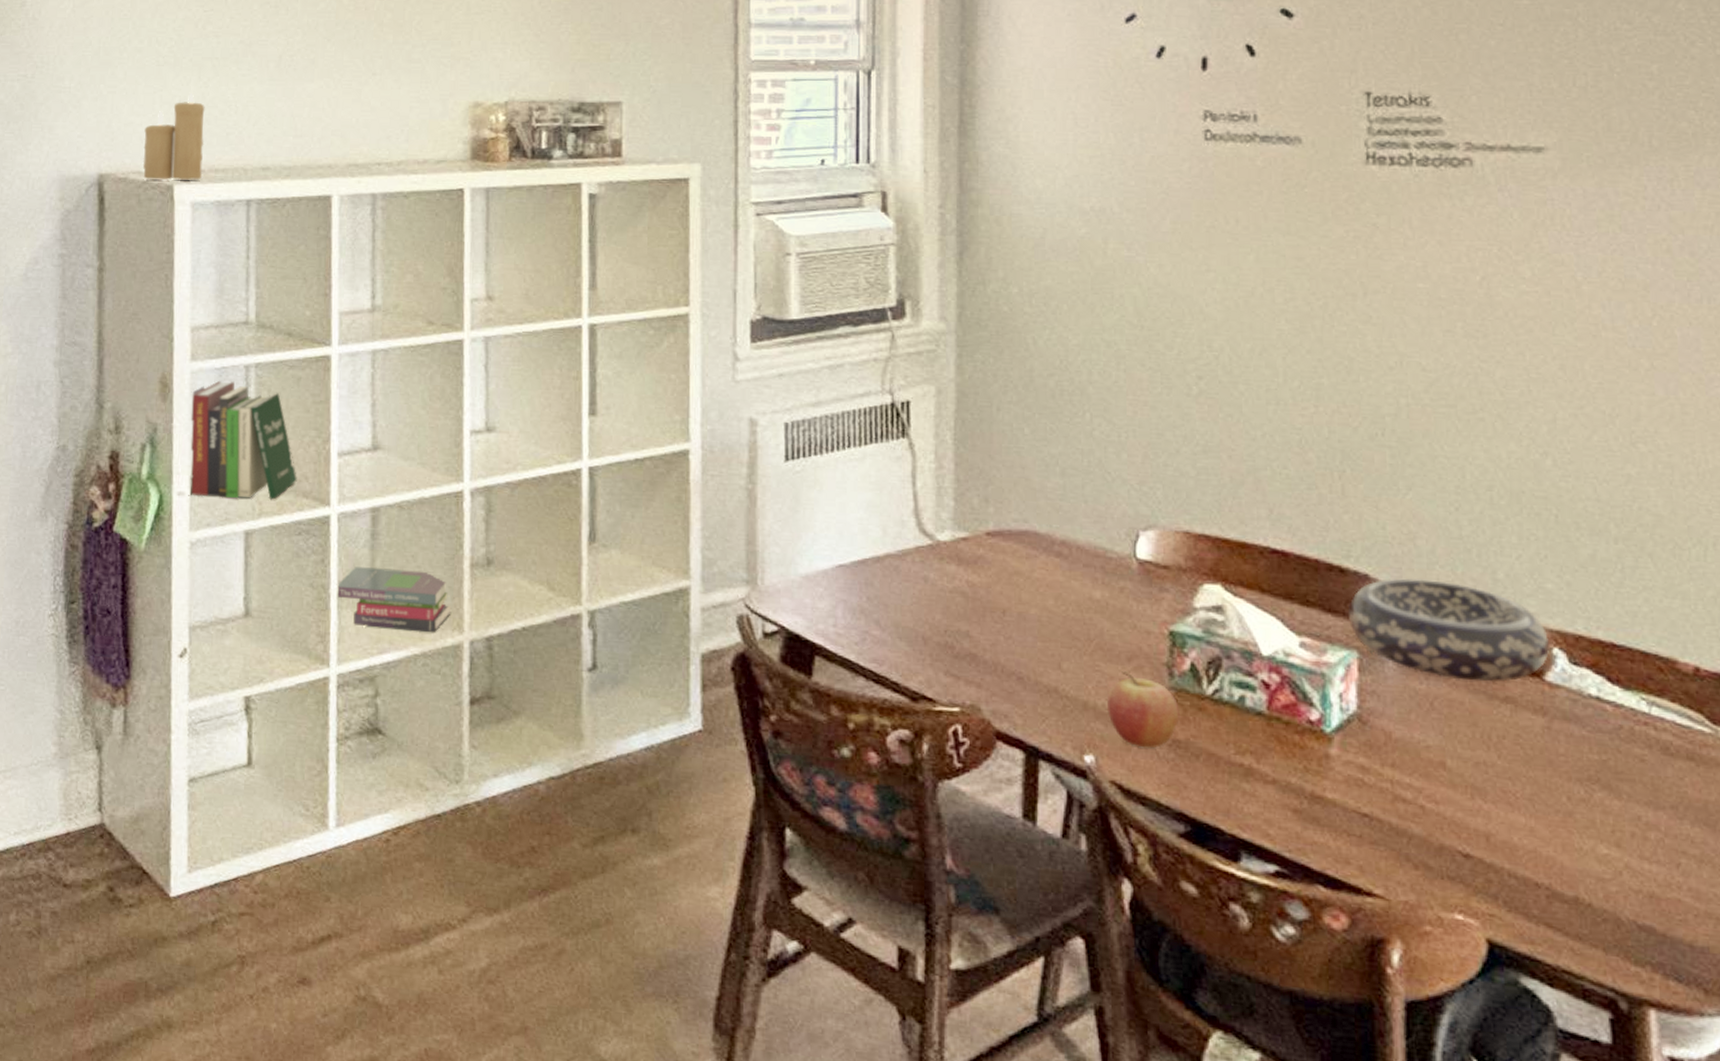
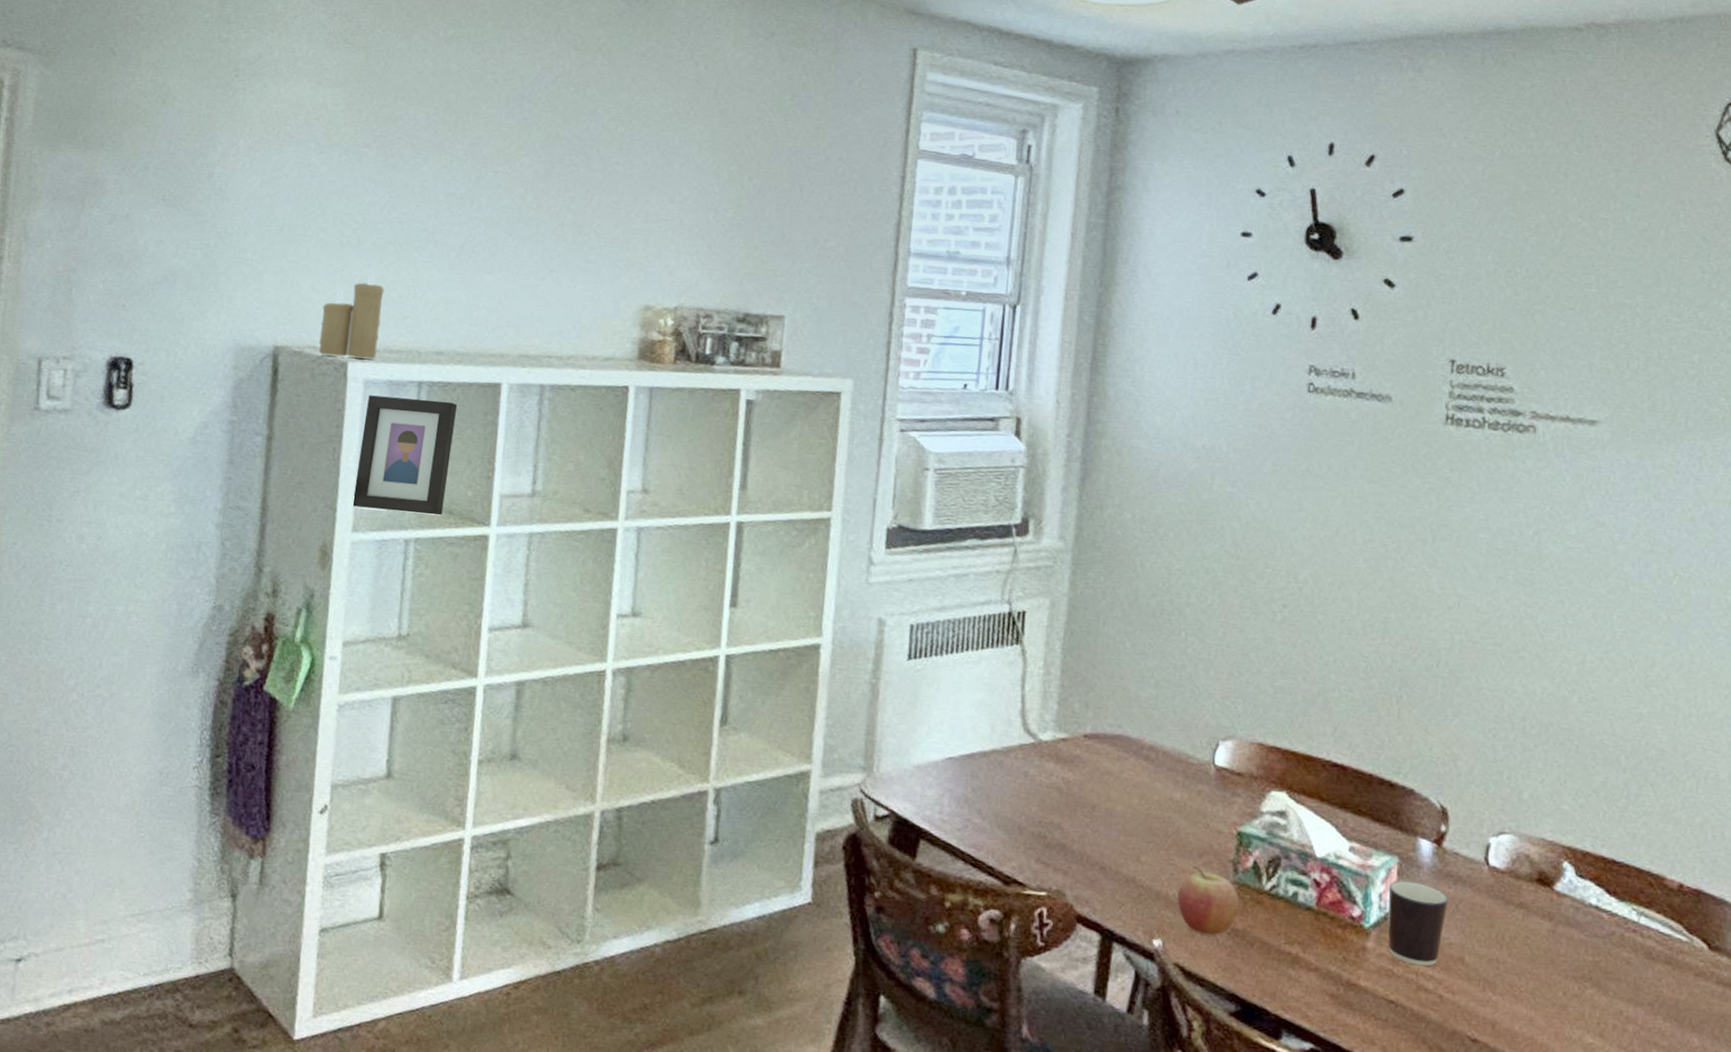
books: present [188,380,297,500] -> none [340,552,448,669]
picture frame: none [189,217,289,338] -> present [353,395,458,516]
books: present [336,567,452,632] -> none [477,736,586,801]
decorative bowl: present [1347,578,1549,683] -> none [1393,794,1561,890]
mug: none [1349,677,1421,774] -> present [1388,880,1448,967]

